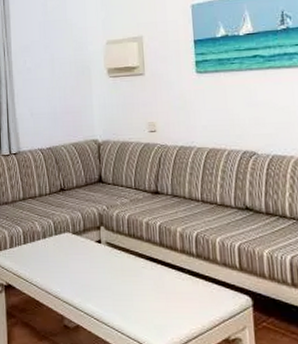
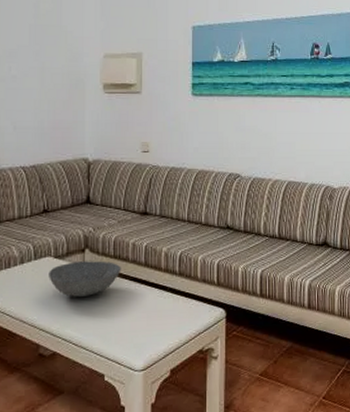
bowl: none [68,238,137,273] -> present [49,261,121,297]

